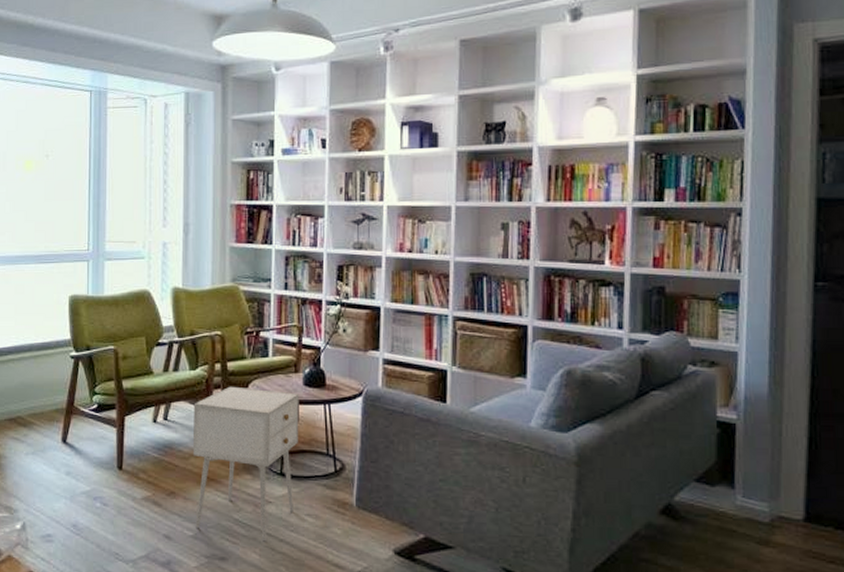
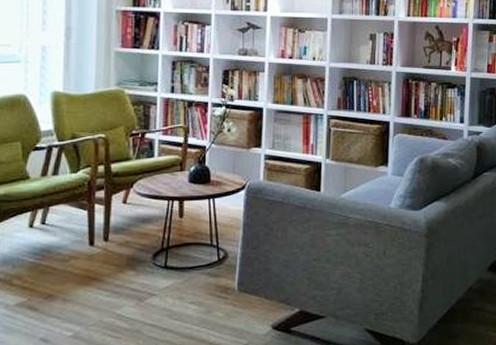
nightstand: present [192,386,299,541] -> none [73,187,184,332]

